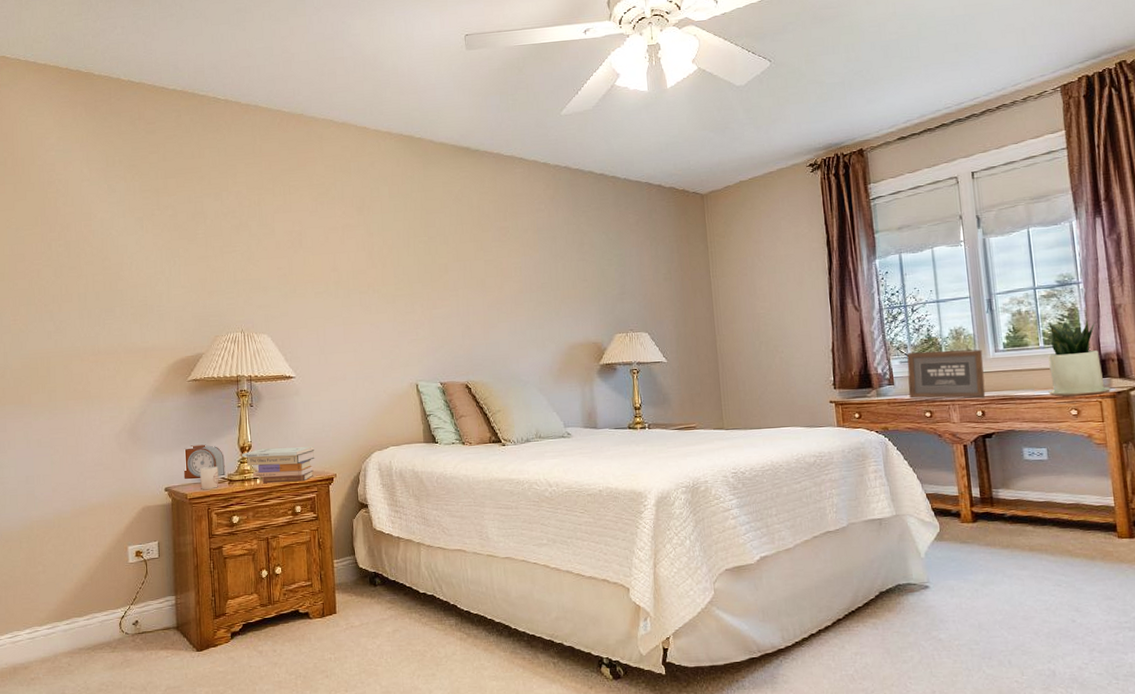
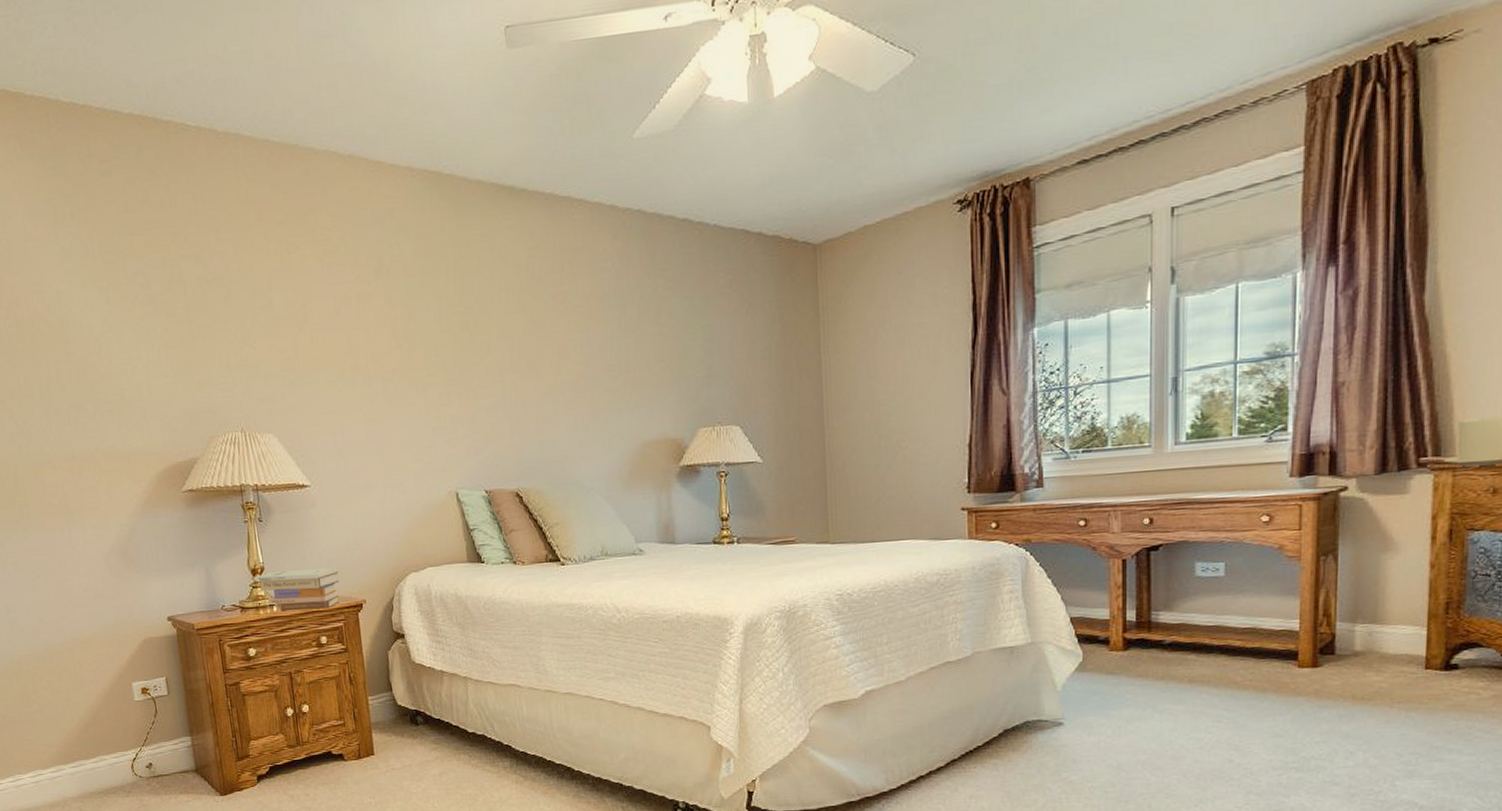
alarm clock: present [183,444,225,480] -> none [186,566,236,608]
mug: present [200,465,219,490] -> none [206,591,230,619]
picture frame: present [907,349,986,399] -> none [1060,441,1159,505]
planter: present [1047,321,1110,397] -> none [1236,403,1315,500]

